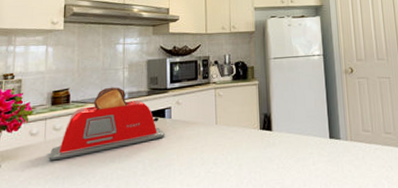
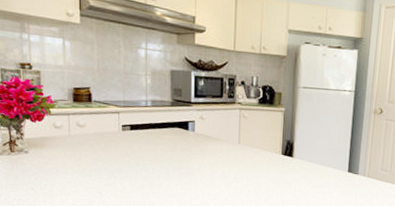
toaster: present [48,87,164,161] -> none [74,92,188,155]

